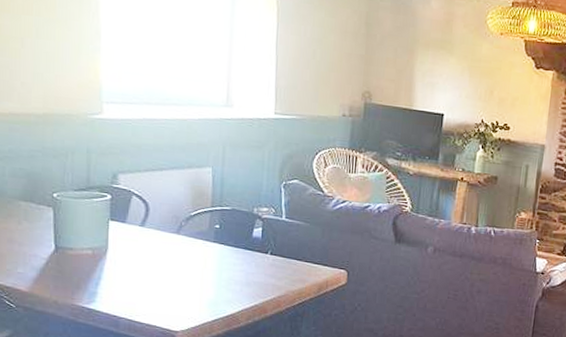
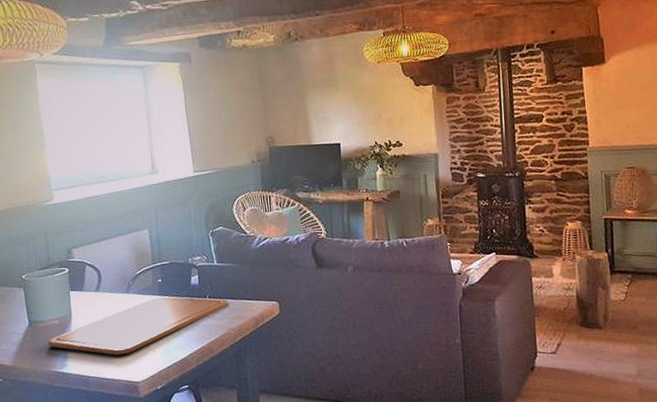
chopping board: none [75,243,291,300] -> present [47,296,228,355]

